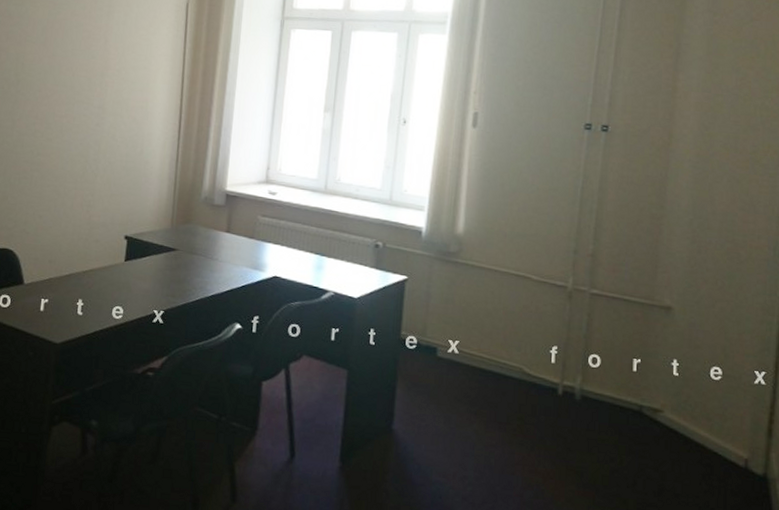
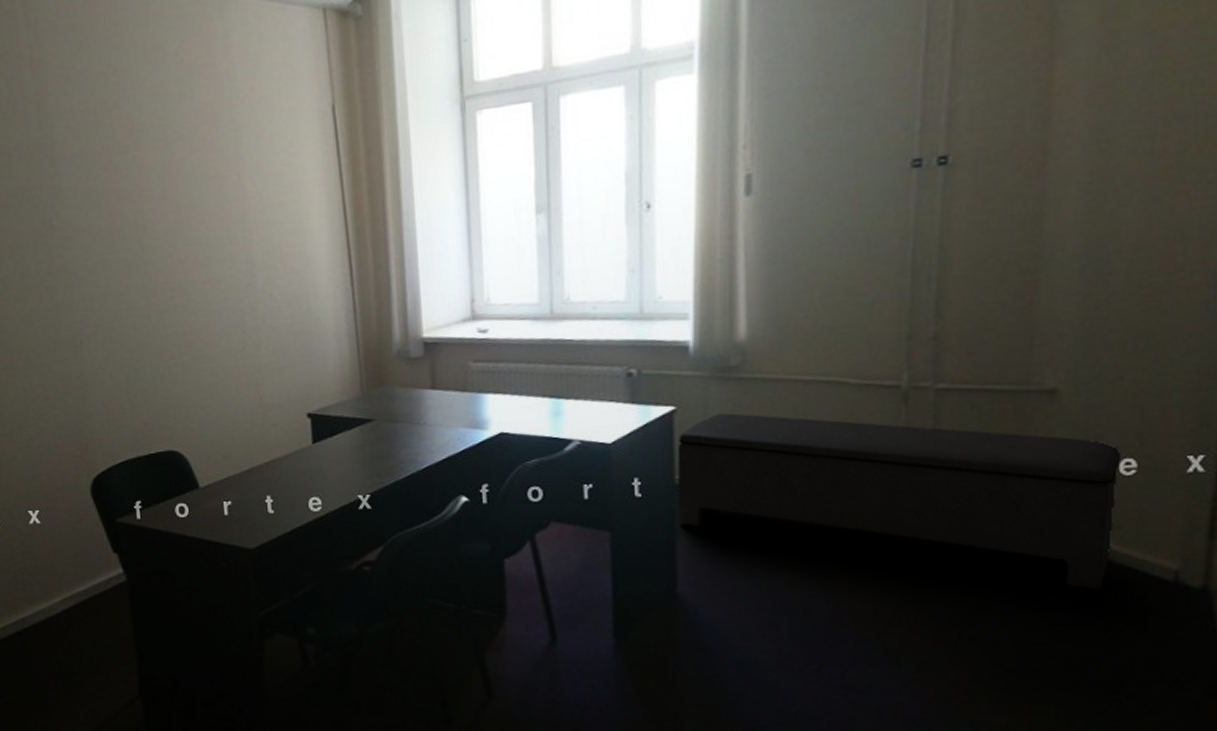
bench: none [400,287,712,468] -> present [677,413,1122,590]

